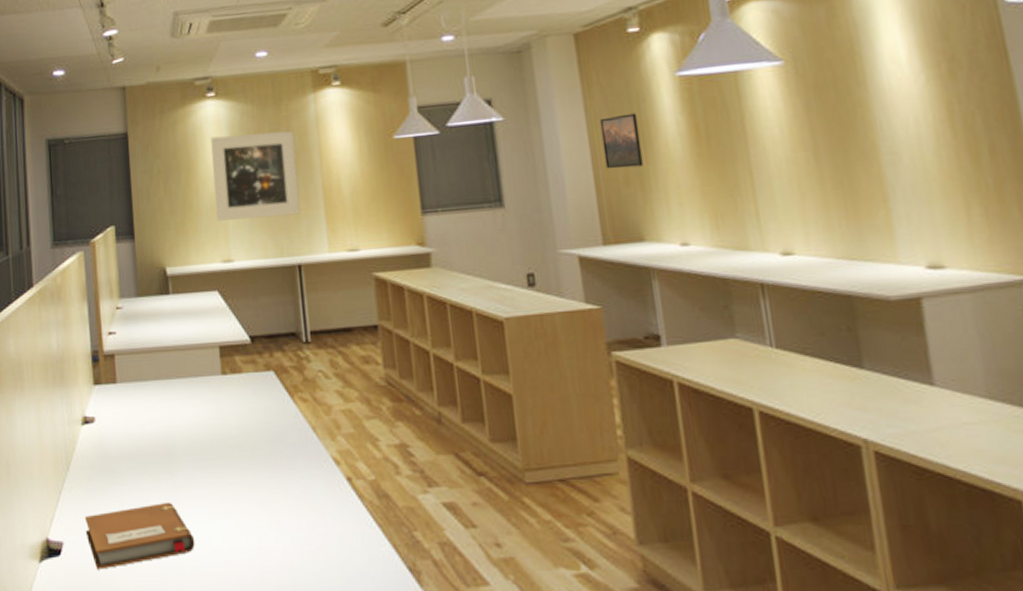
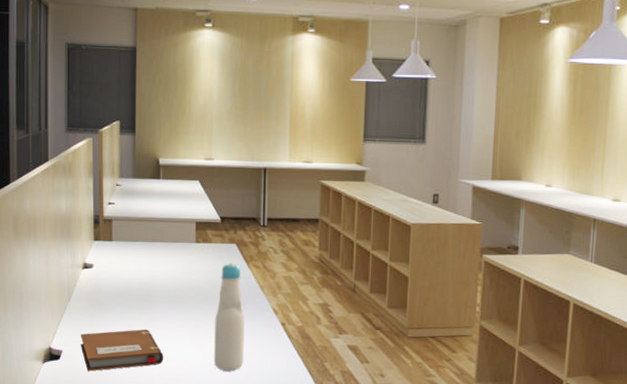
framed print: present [211,130,301,221] -> none [204,60,272,130]
bottle: none [257,398,303,554] -> present [214,263,245,371]
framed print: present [599,113,644,169] -> none [504,85,534,126]

